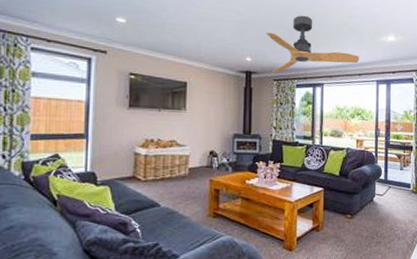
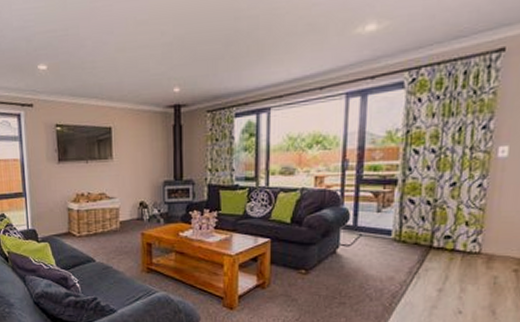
ceiling fan: present [267,15,360,73] -> none [197,18,321,103]

